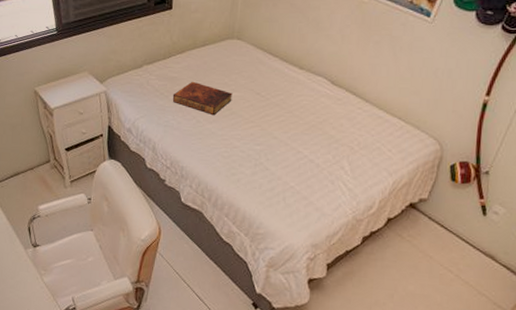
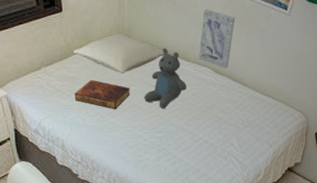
pillow: none [177,34,276,78] -> present [72,33,165,74]
teddy bear: none [246,52,296,120] -> present [144,48,187,109]
wall art: none [314,12,364,81] -> present [198,8,235,69]

